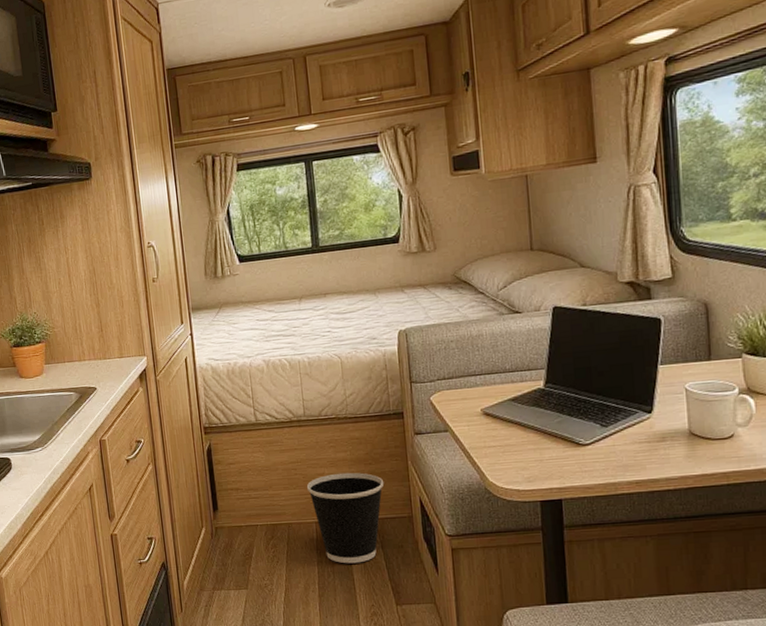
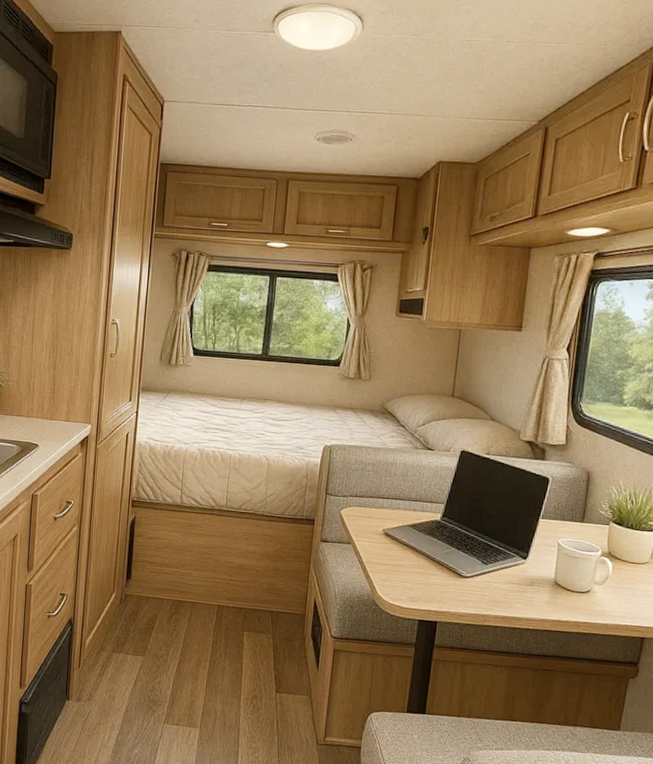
wastebasket: present [306,472,384,564] -> none [215,564,286,649]

